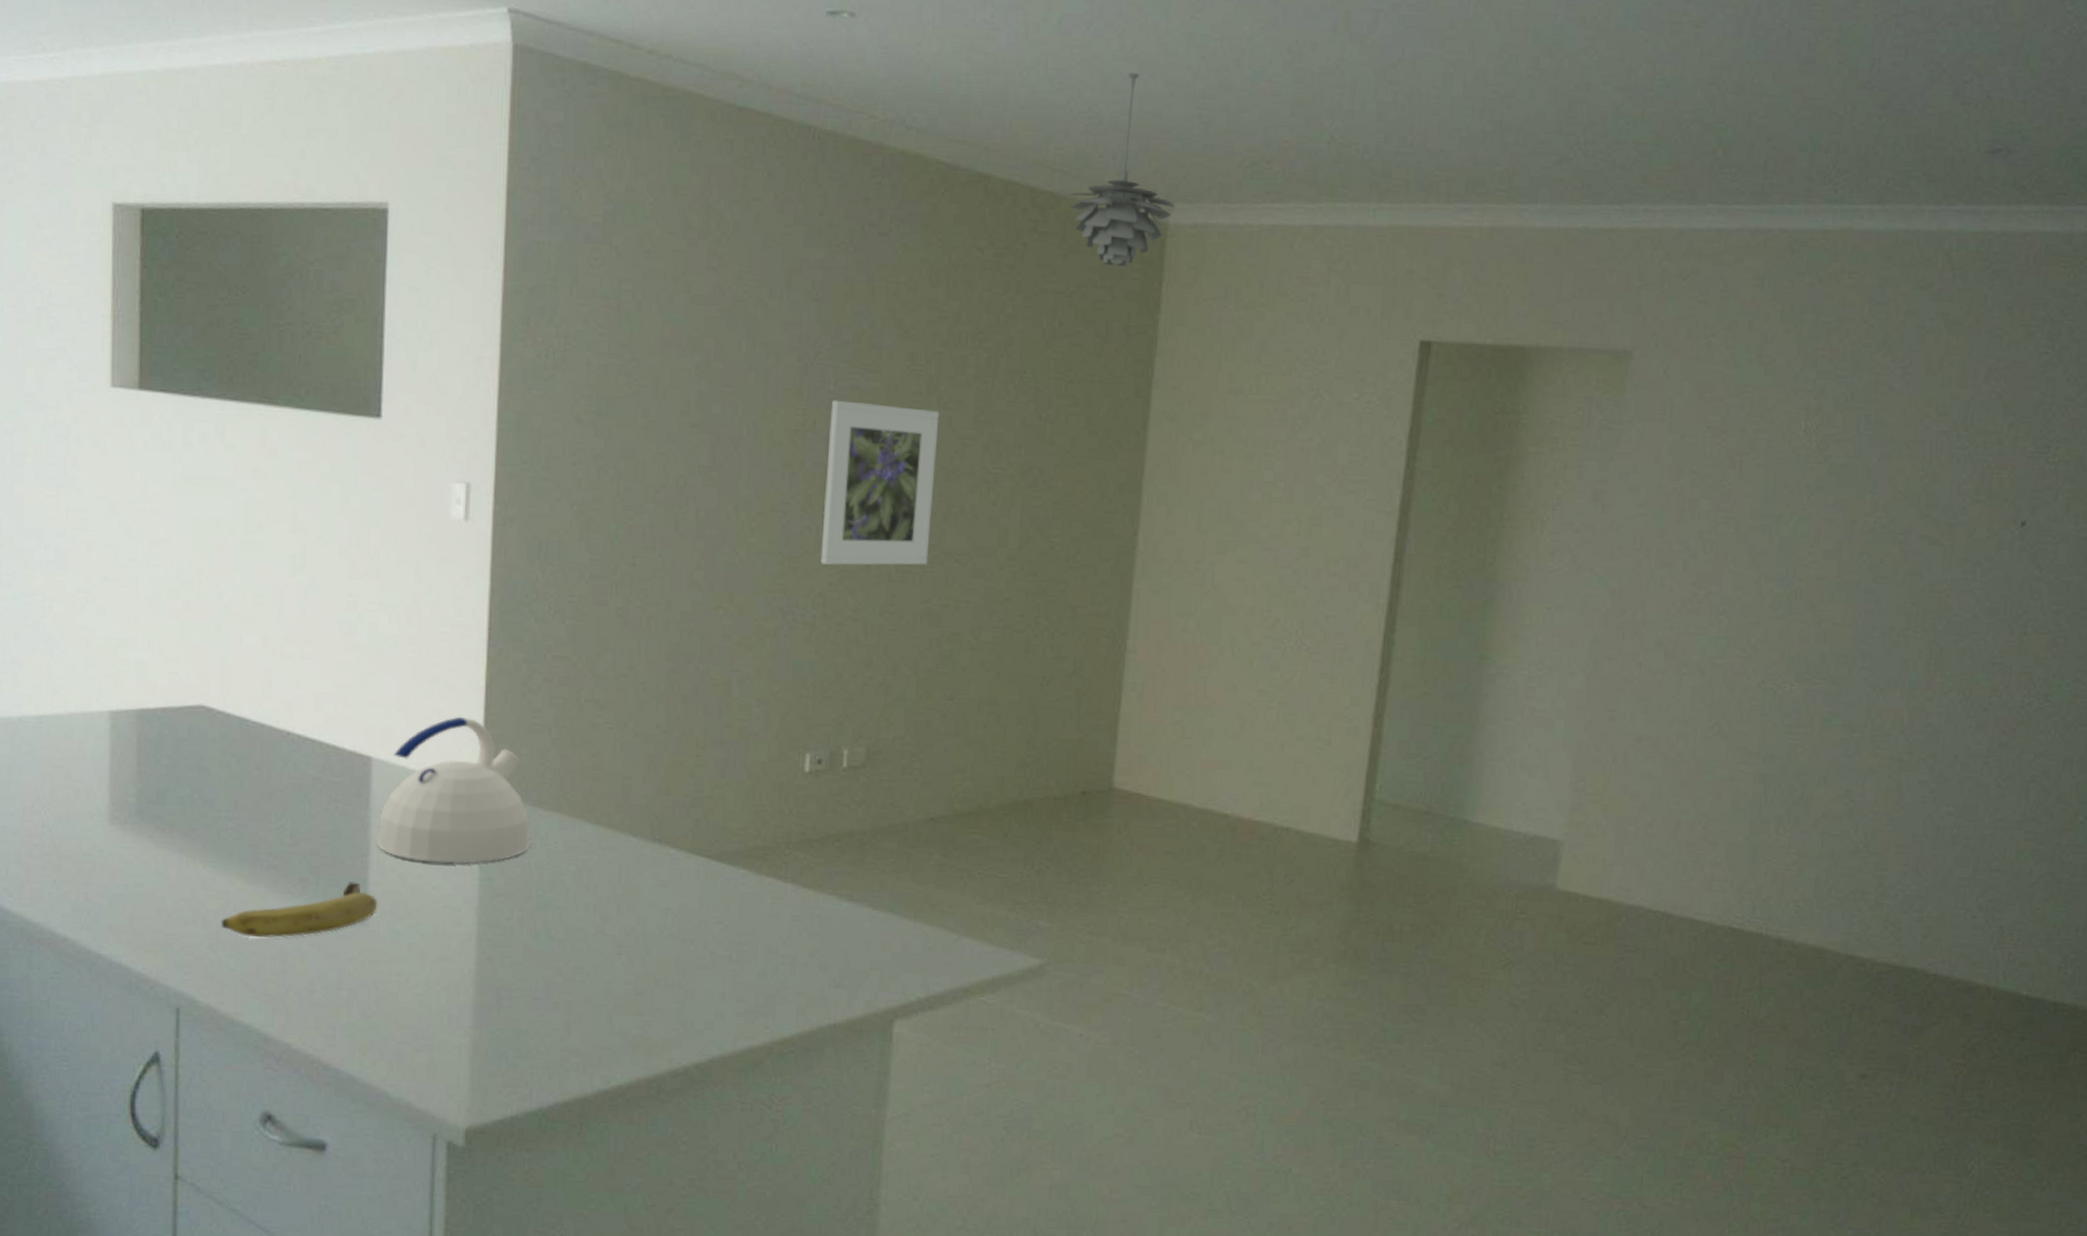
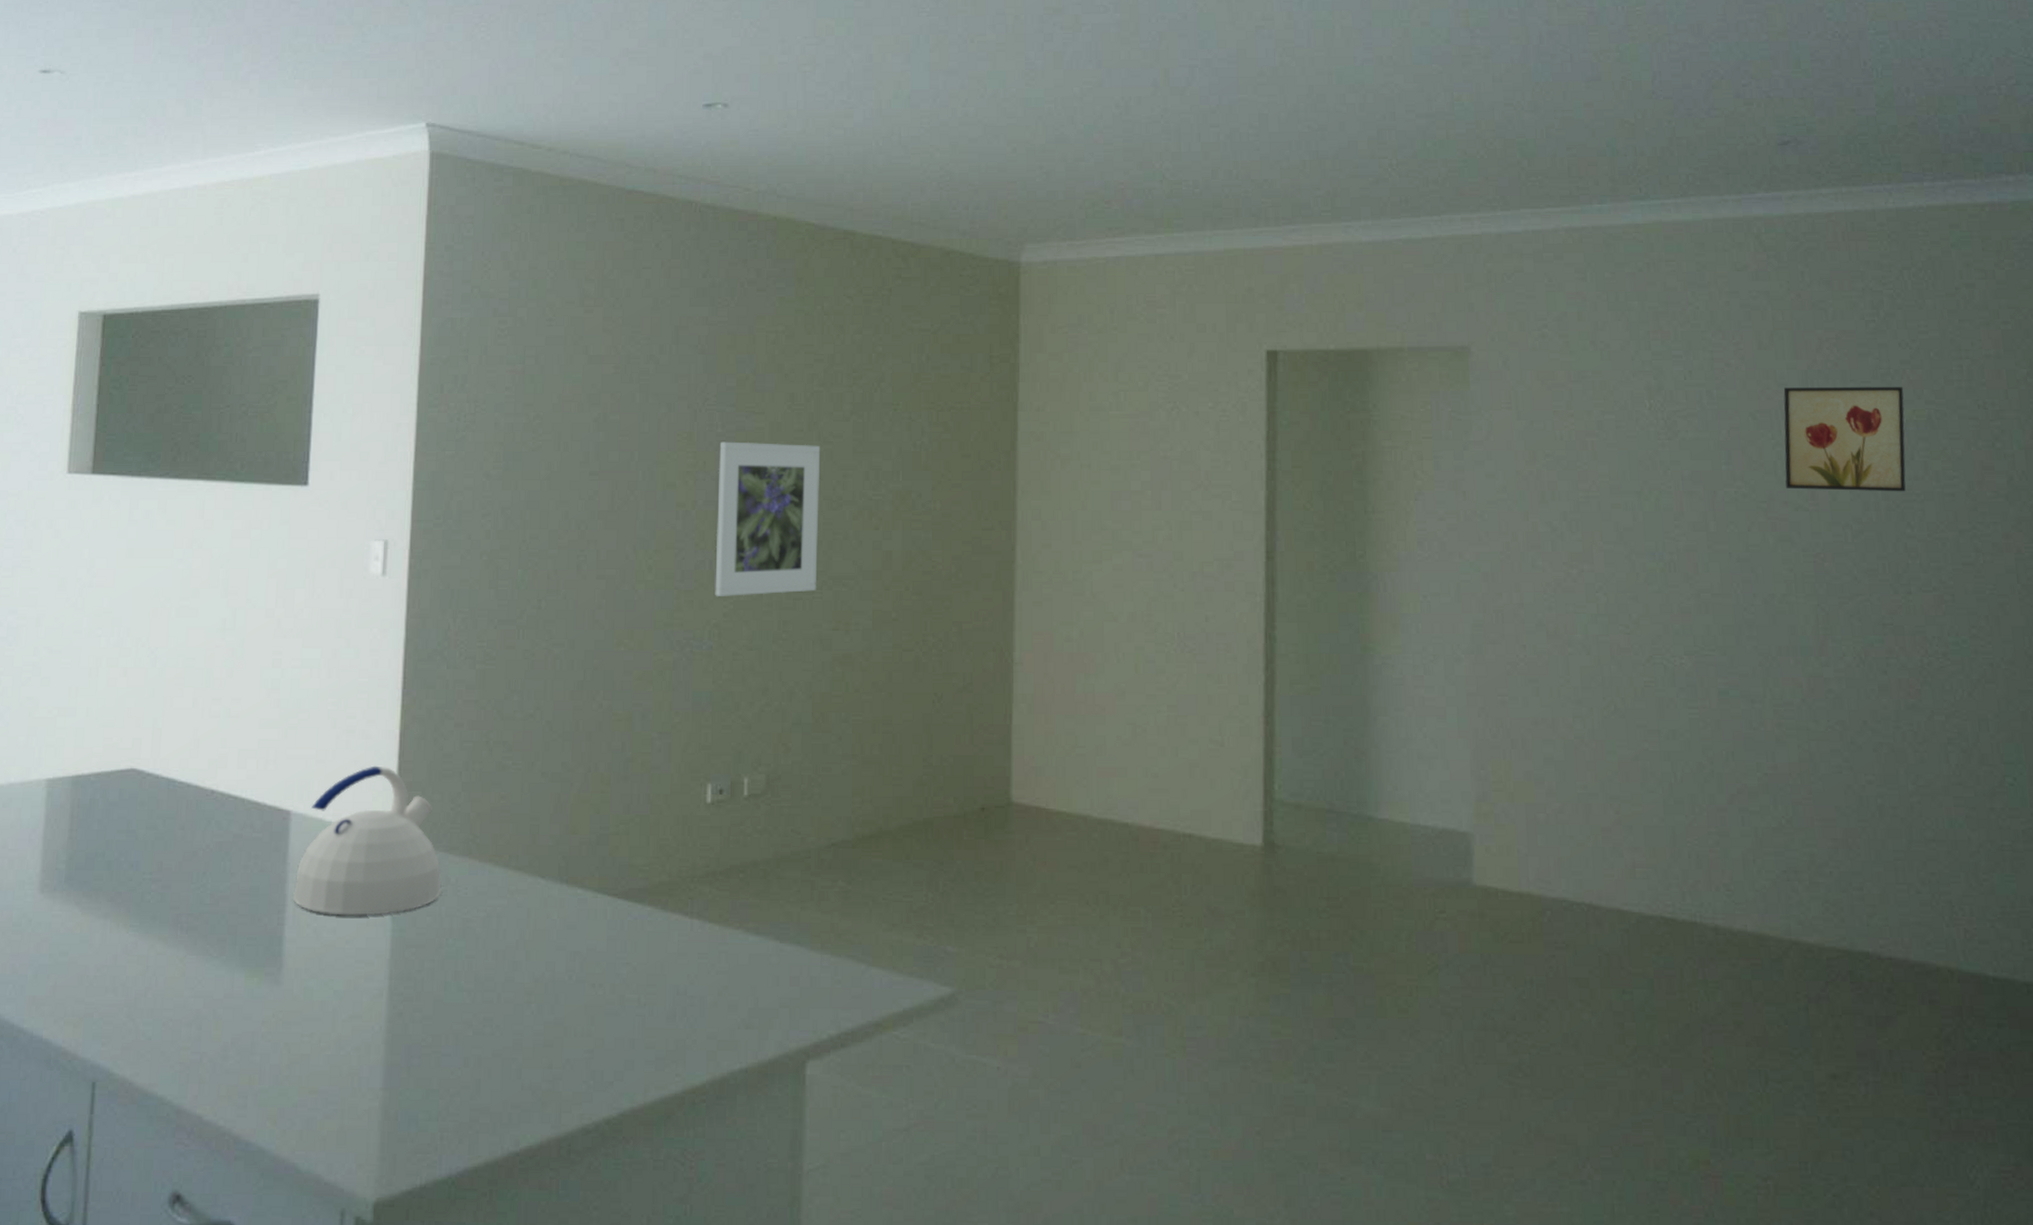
fruit: present [221,882,378,939] -> none [140,940,293,1003]
pendant light: present [1070,73,1175,267] -> none [929,135,1025,304]
wall art: none [1926,417,2063,533] -> present [1783,387,1906,492]

